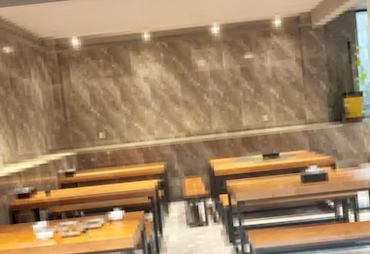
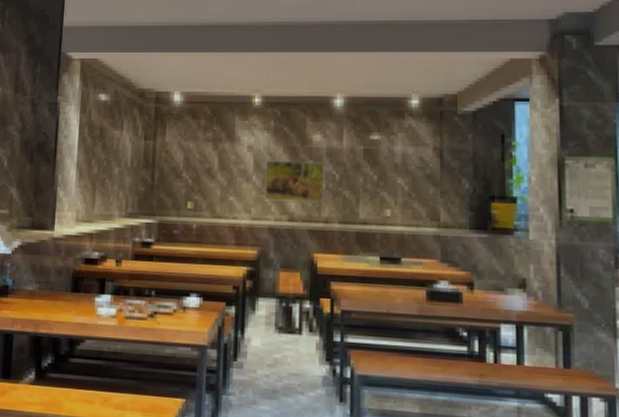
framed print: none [160,83,213,122] -> present [264,160,325,203]

